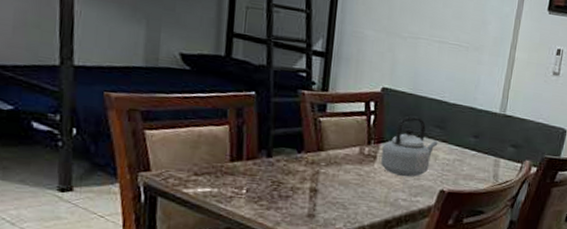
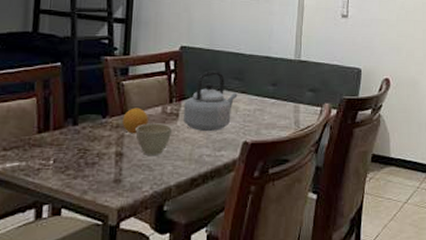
fruit: none [318,145,345,172] -> present [122,108,148,134]
cup: none [331,162,370,195] -> present [135,123,173,155]

